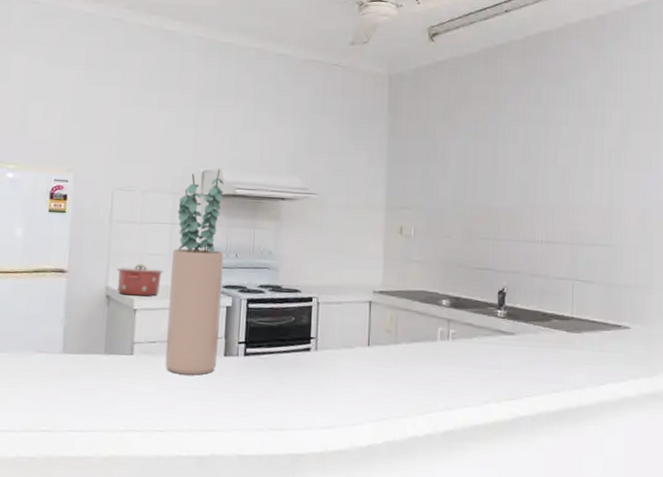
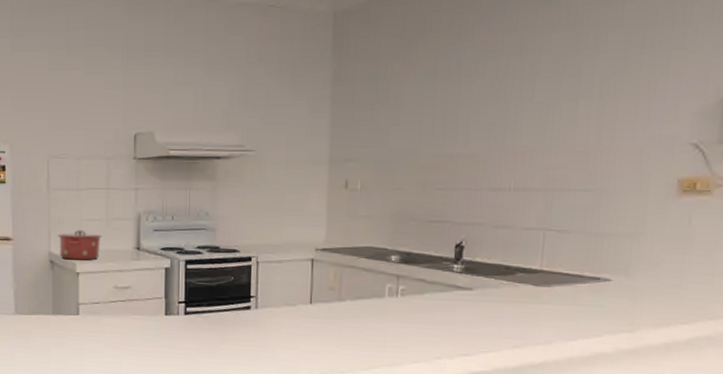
vase: present [165,169,224,375] -> none [109,130,160,333]

